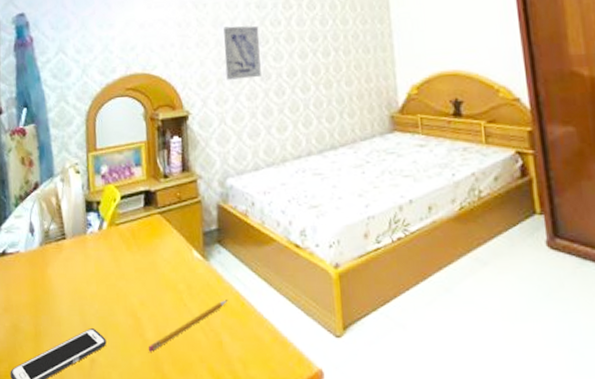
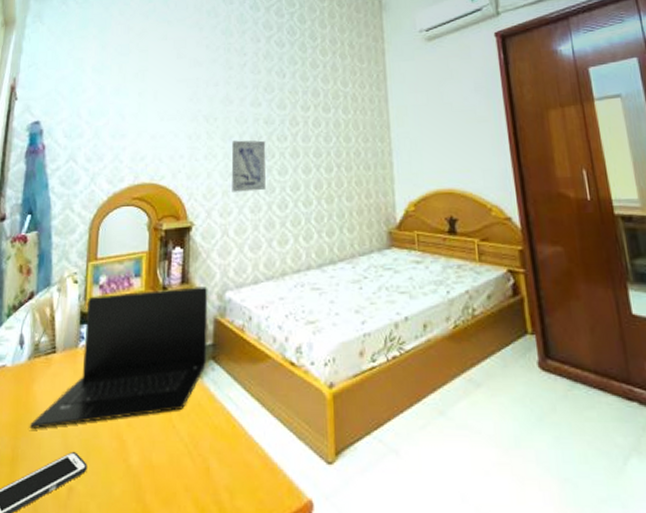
laptop: none [48,174,213,308] -> present [29,287,208,429]
pencil: present [148,300,228,352] -> none [131,421,219,479]

